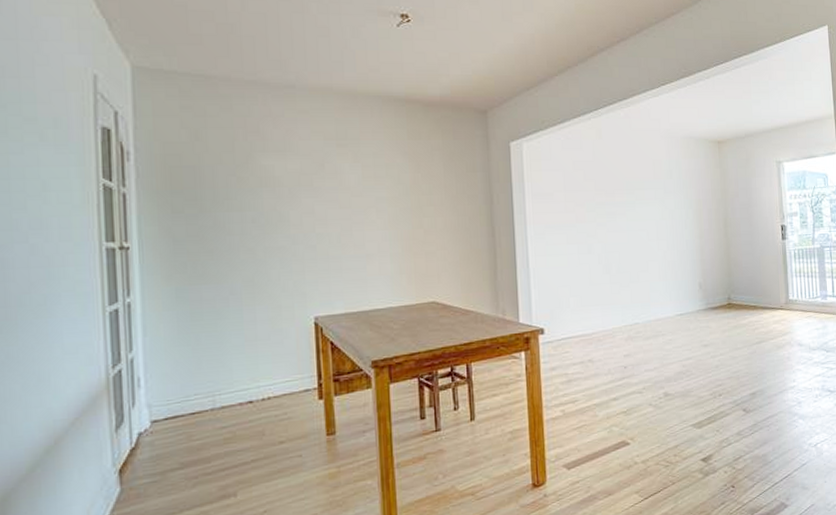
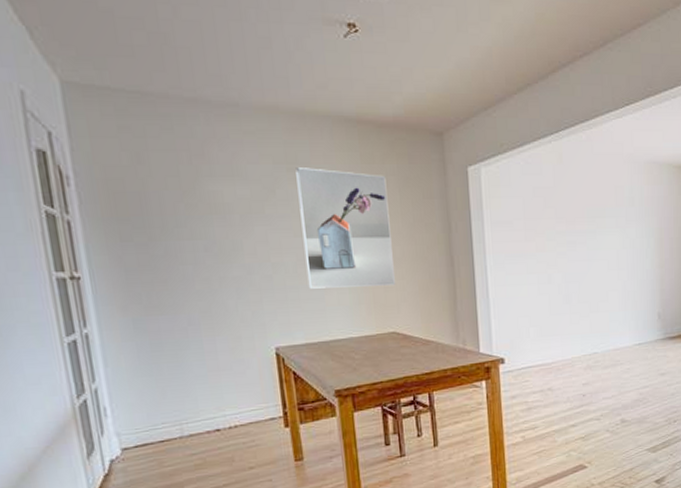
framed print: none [345,143,438,259] -> present [295,168,396,289]

